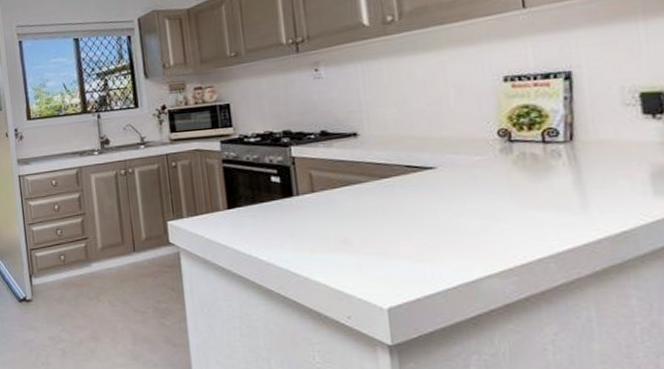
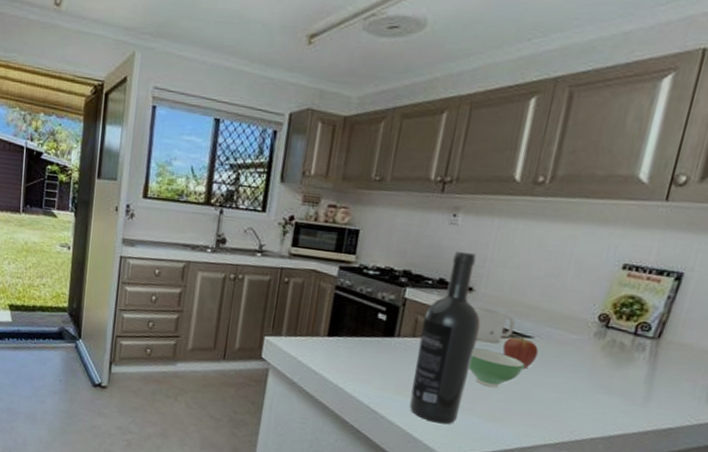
wine bottle: none [317,100,385,274] -> present [409,250,481,425]
mug: none [364,148,413,183] -> present [473,306,516,344]
bowl: none [377,189,438,227] -> present [468,348,526,389]
fruit: none [408,169,448,201] -> present [502,336,539,369]

